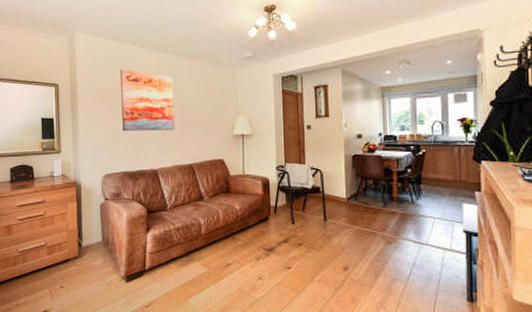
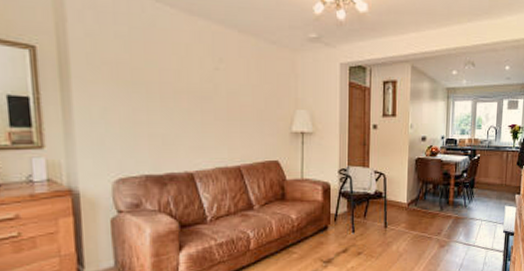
wall art: present [120,68,174,132] -> none [139,34,217,123]

